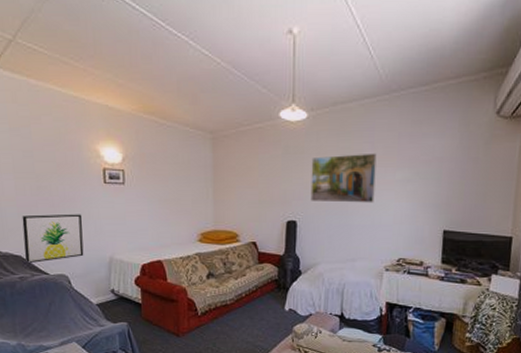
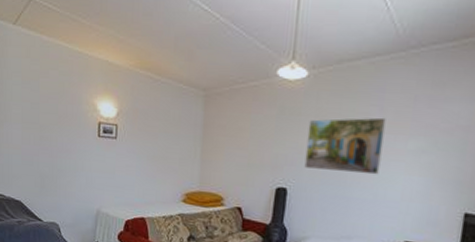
wall art: present [22,214,84,264] -> none [23,163,76,210]

